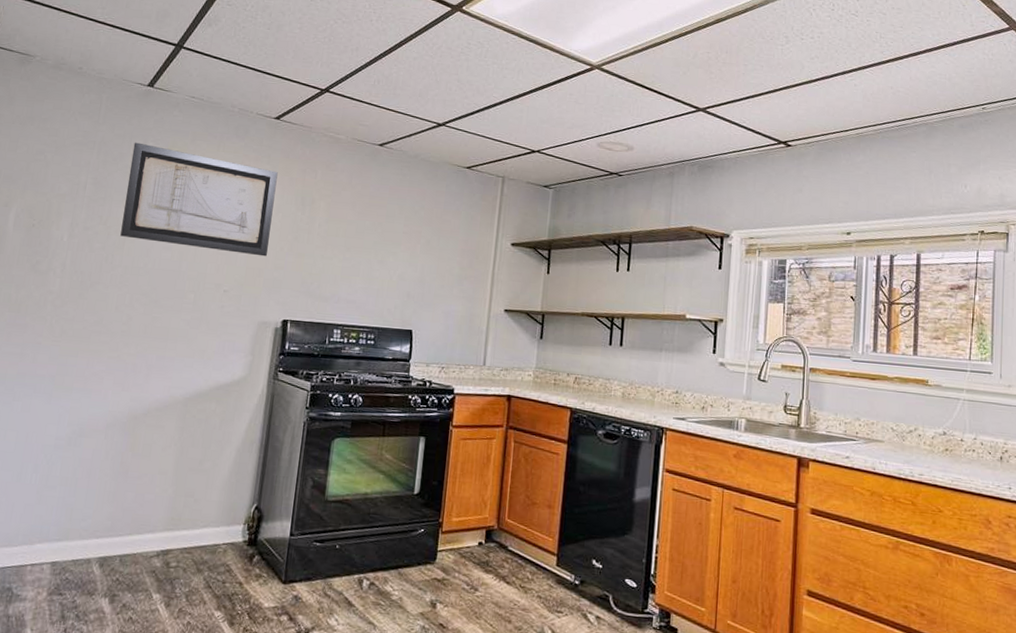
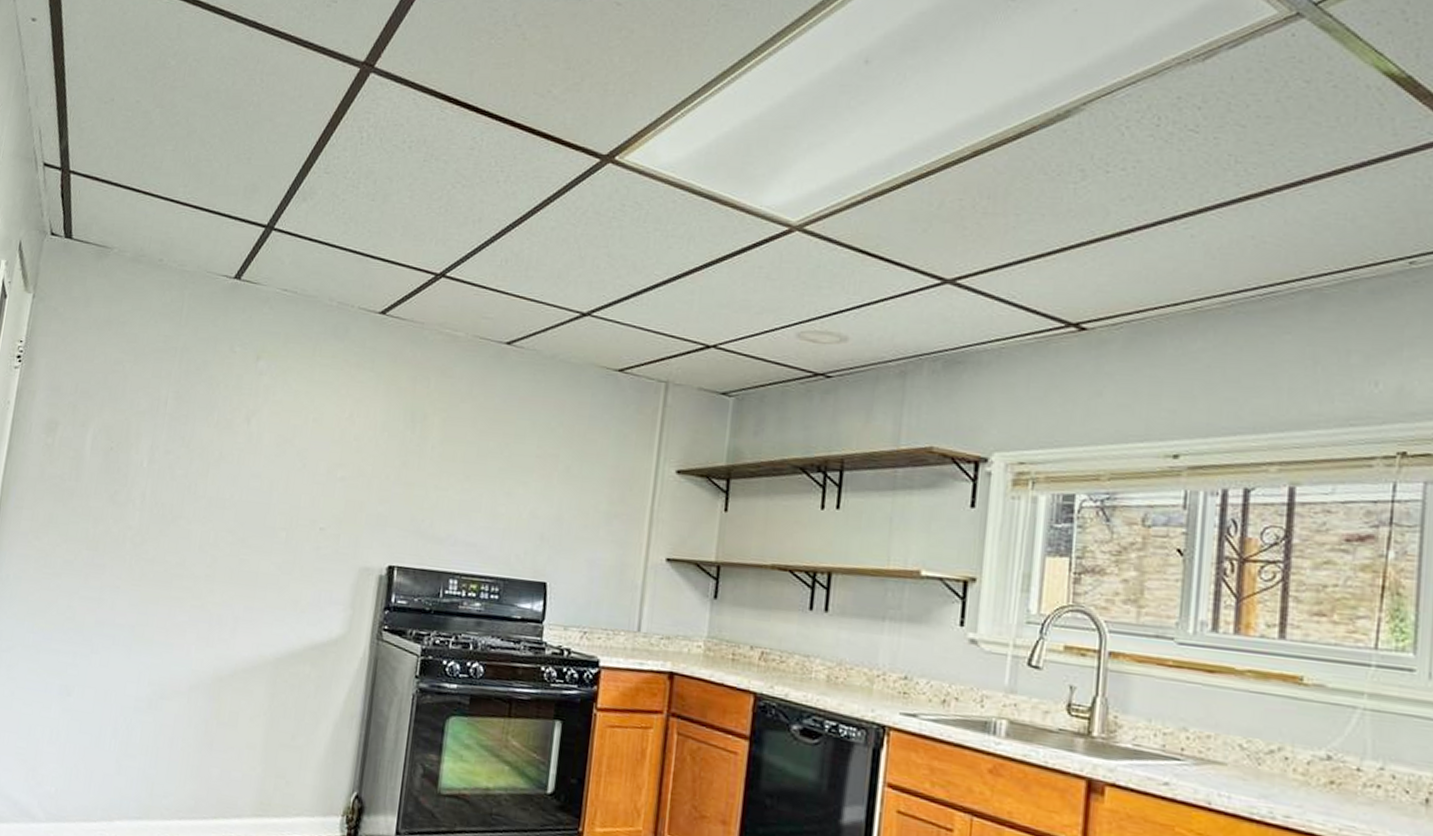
wall art: present [120,142,278,257] -> none [204,347,383,487]

